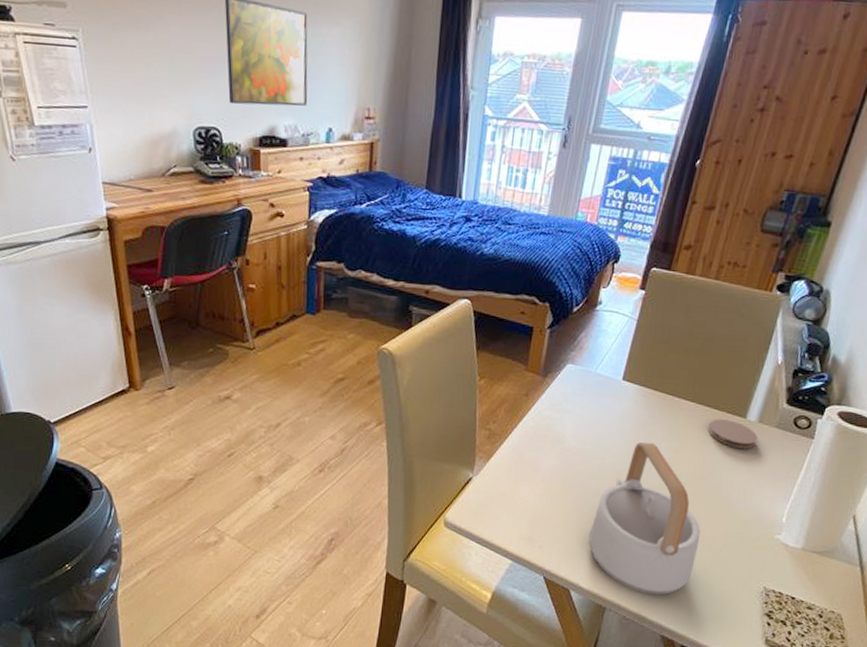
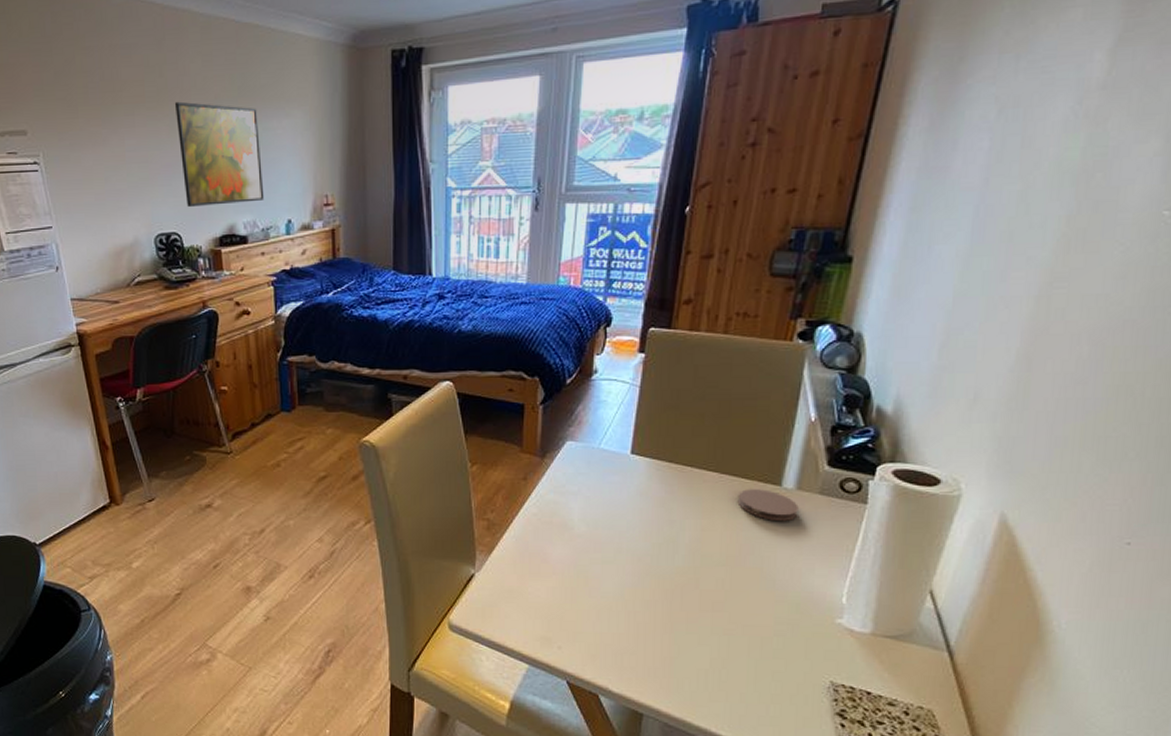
teapot: present [588,442,701,595] -> none [613,521,744,697]

